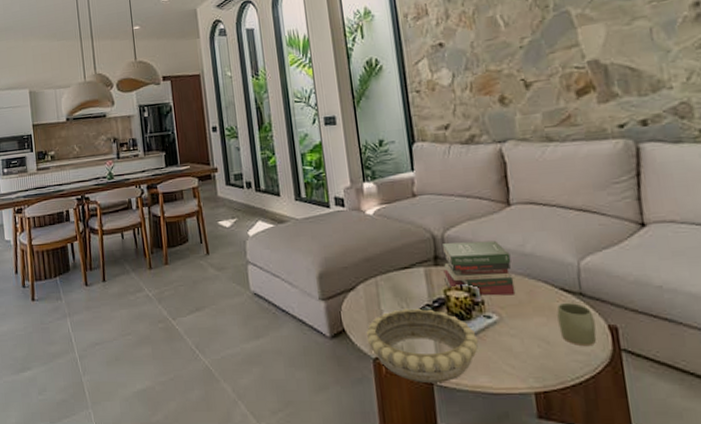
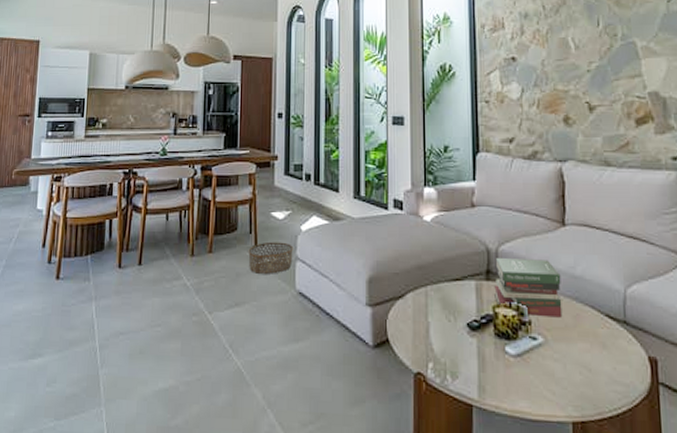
basket: none [201,248,244,280] -> present [248,241,293,274]
decorative bowl: present [366,308,479,383] -> none [410,322,522,404]
mug: present [557,303,597,347] -> none [601,330,637,378]

